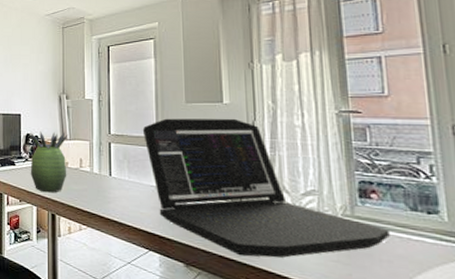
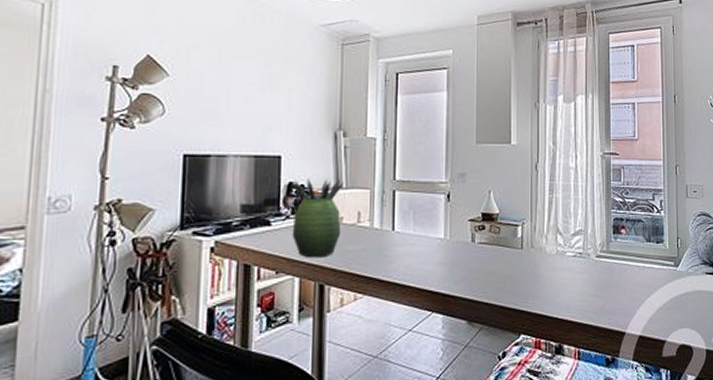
laptop: present [142,118,390,258] -> none [431,160,632,304]

